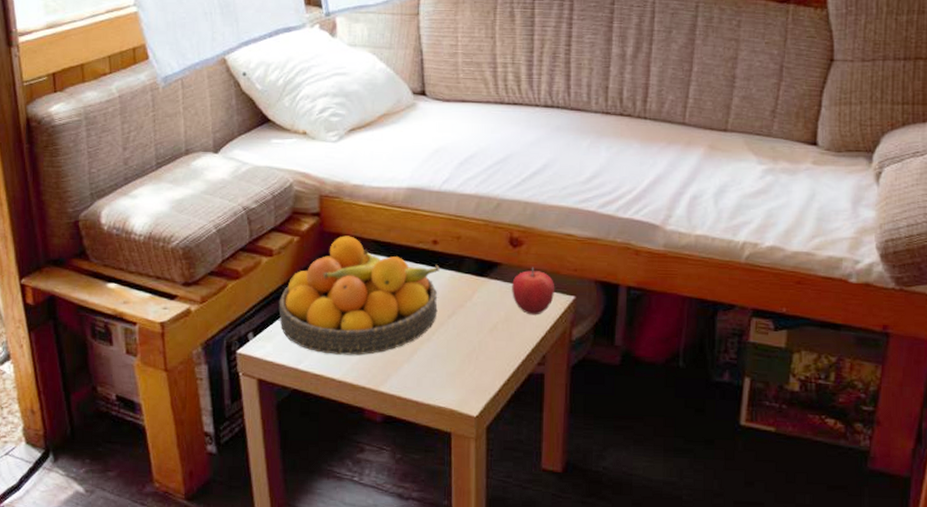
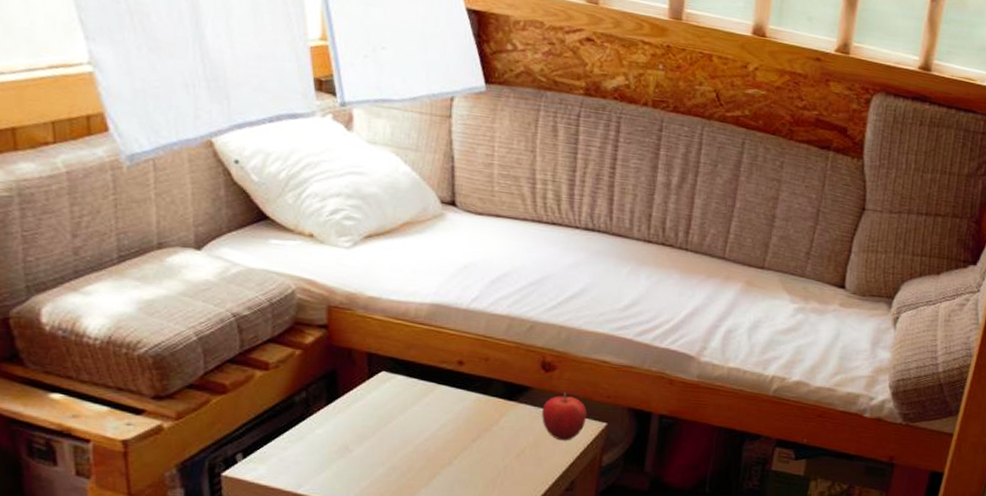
fruit bowl: present [278,235,440,356] -> none [275,351,465,480]

